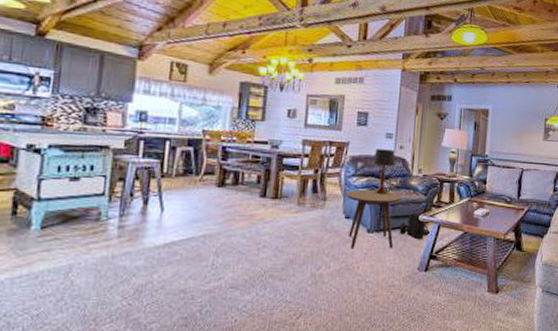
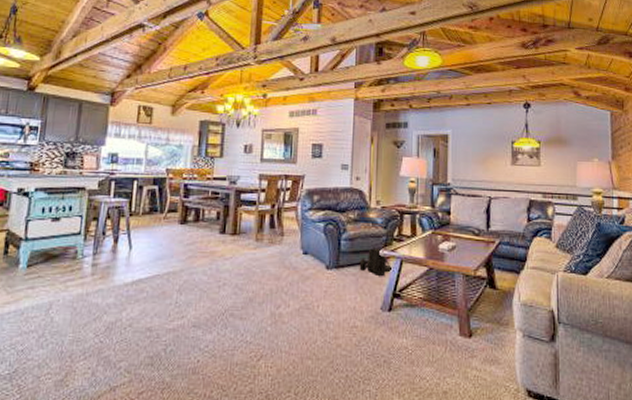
side table: present [346,189,402,250] -> none [303,223,360,287]
table lamp: present [373,149,396,194] -> none [329,181,352,228]

